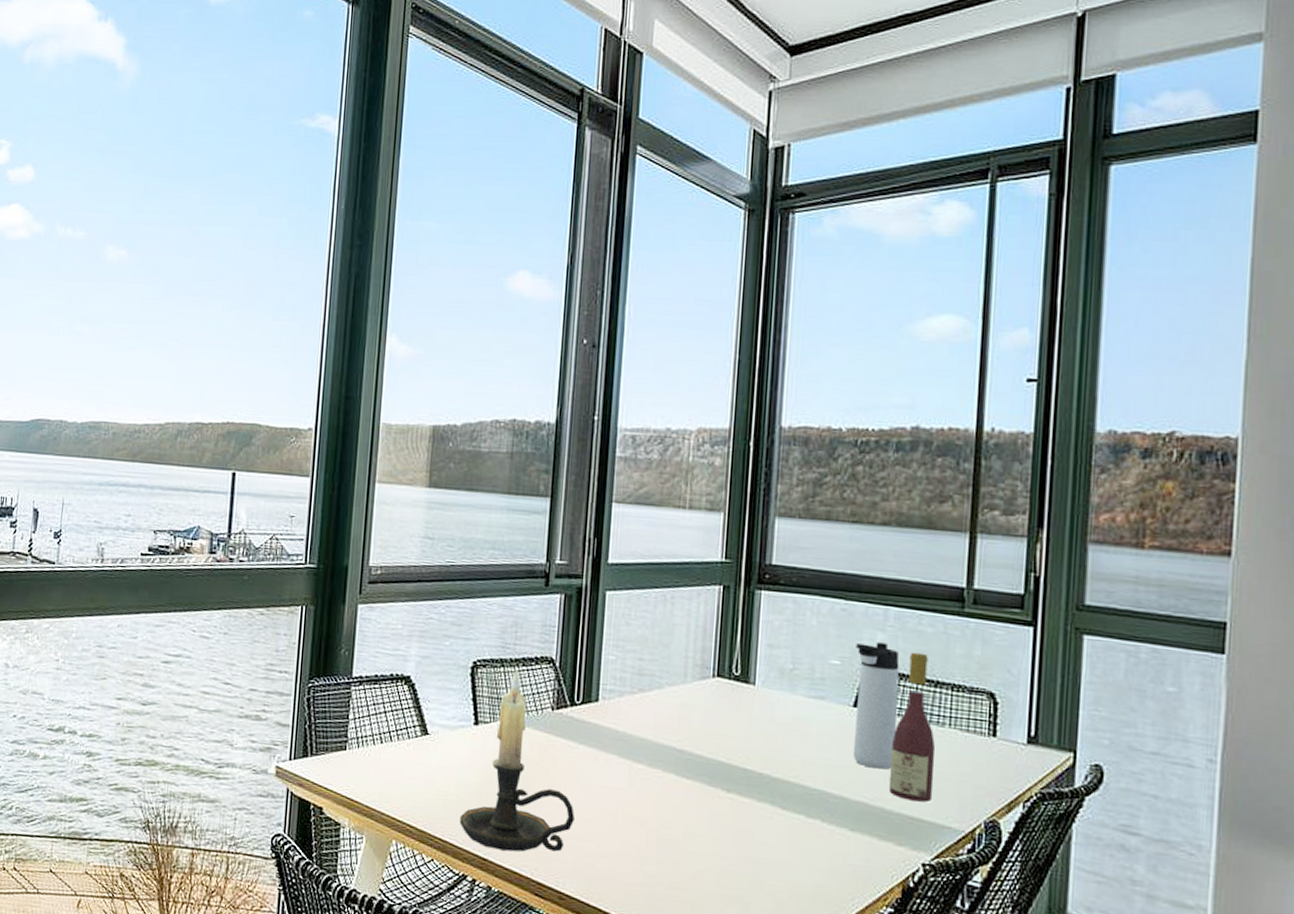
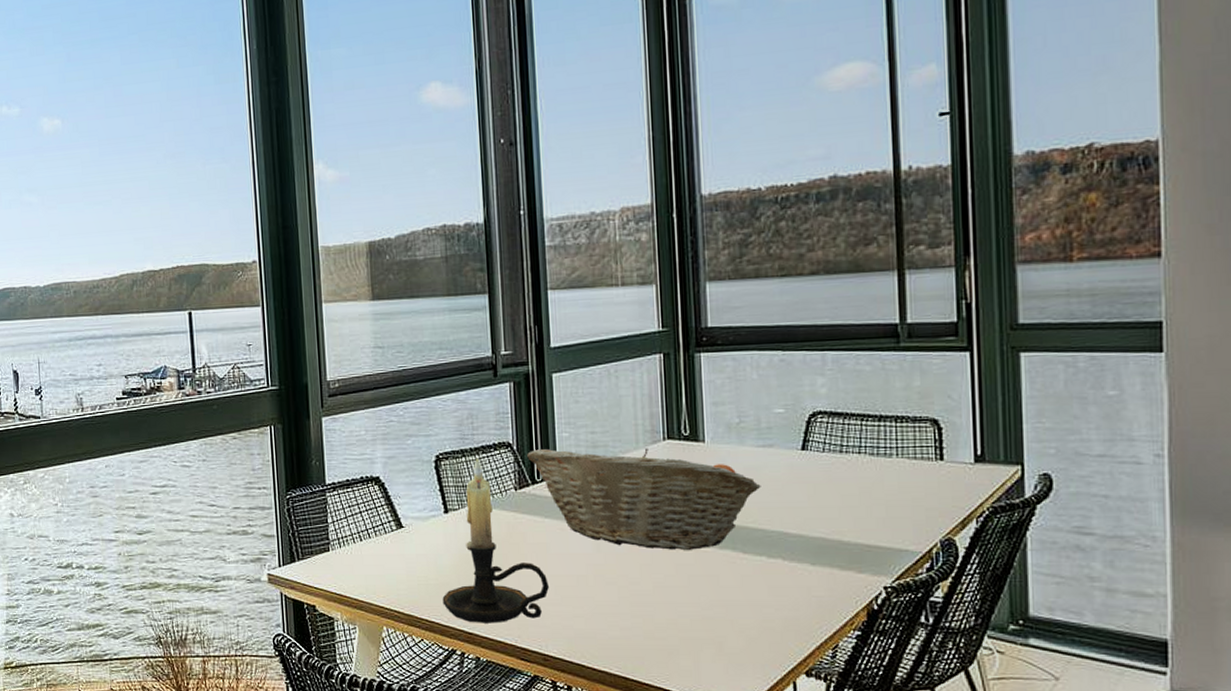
fruit basket: none [569,669,808,799] -> present [527,448,761,550]
thermos bottle: present [852,642,899,770] -> none [798,386,846,505]
wine bottle: present [888,652,936,803] -> none [842,391,888,530]

